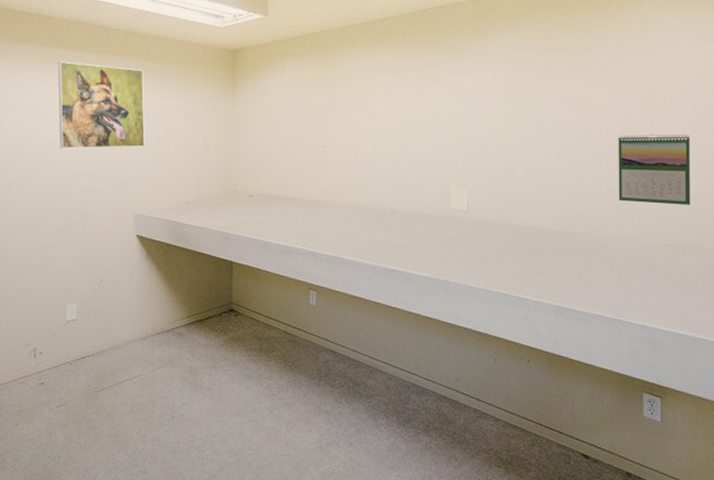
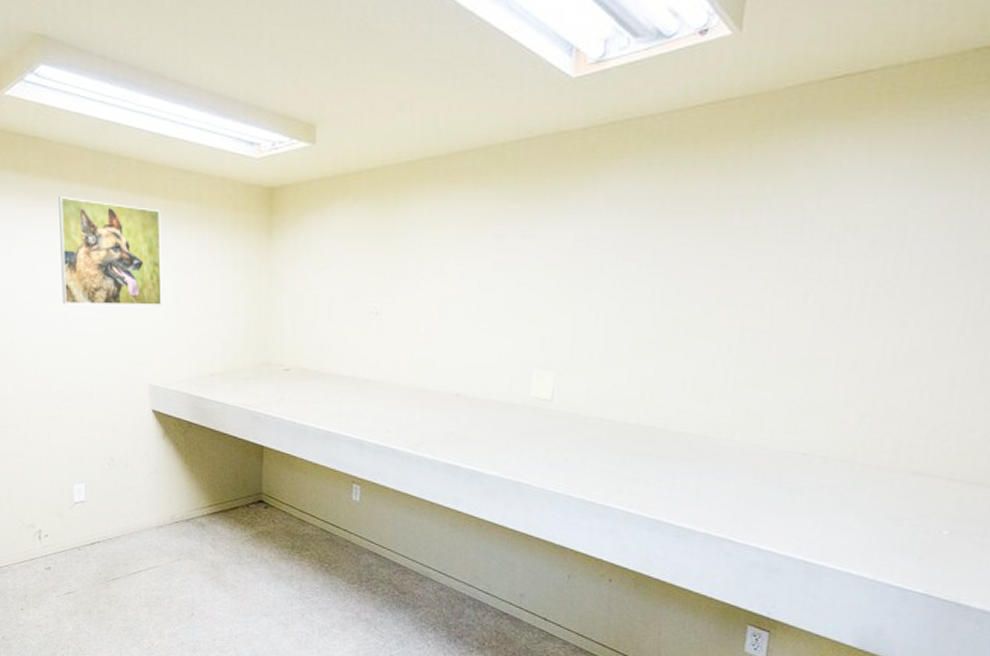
calendar: present [618,134,691,206] -> none [747,313,855,407]

